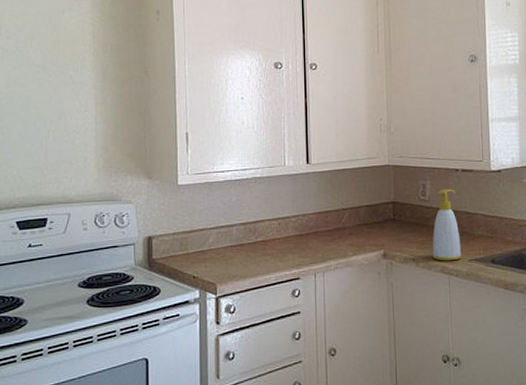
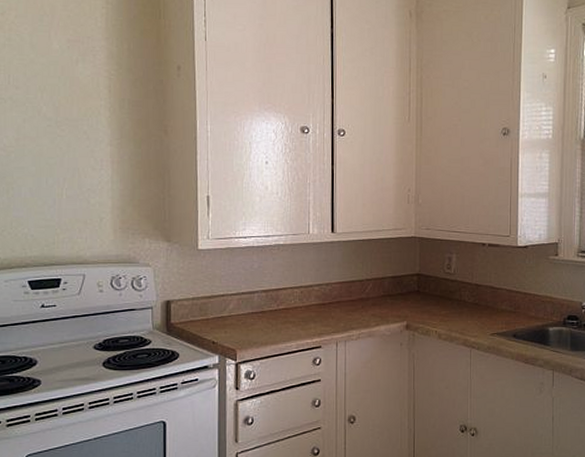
soap bottle: present [432,189,462,261] -> none [455,263,485,334]

